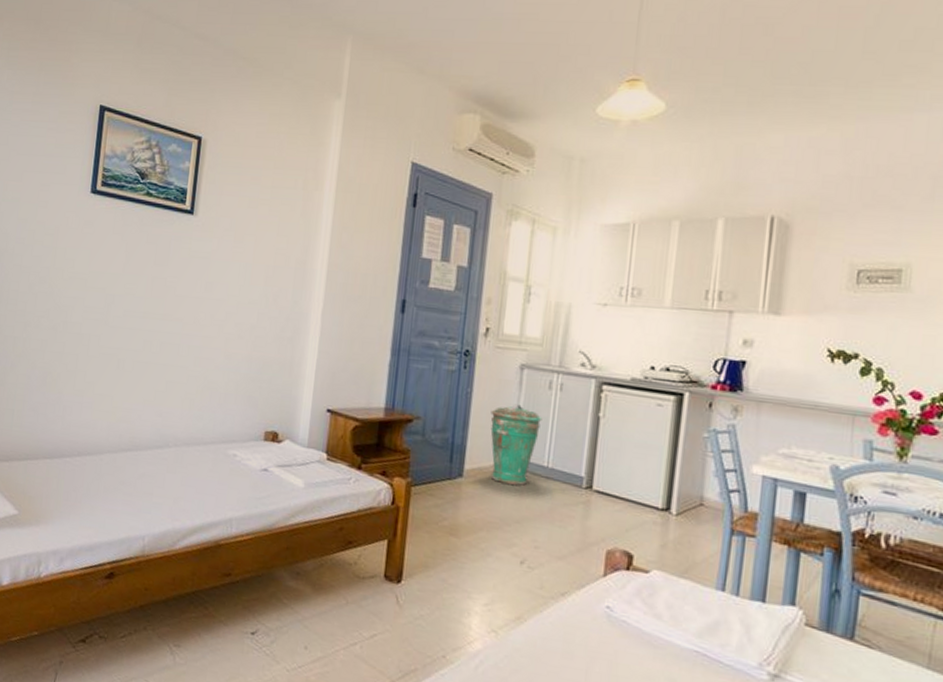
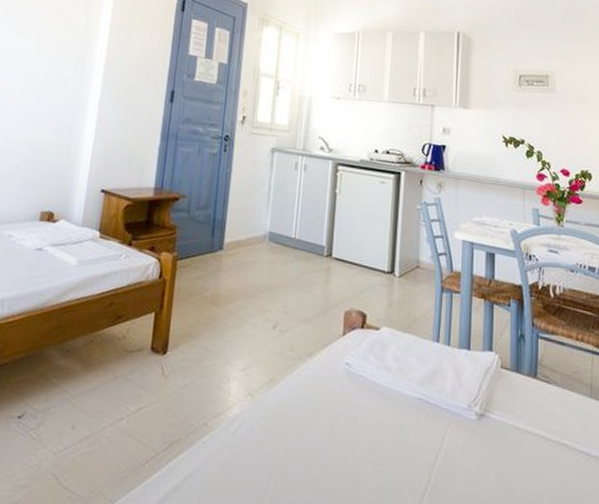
trash can: present [490,404,543,486] -> none [247,183,290,256]

